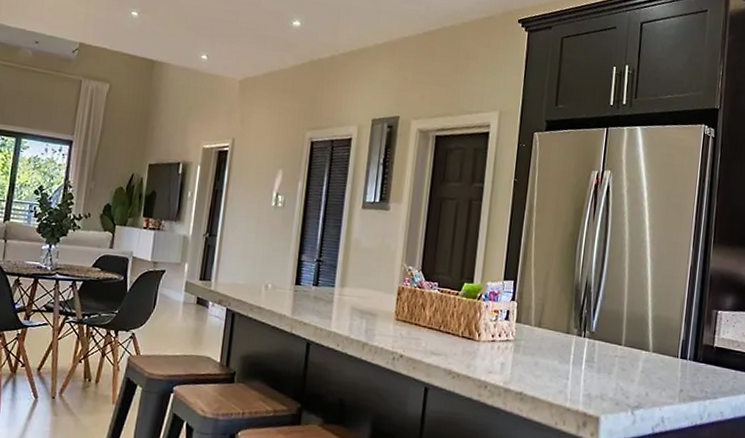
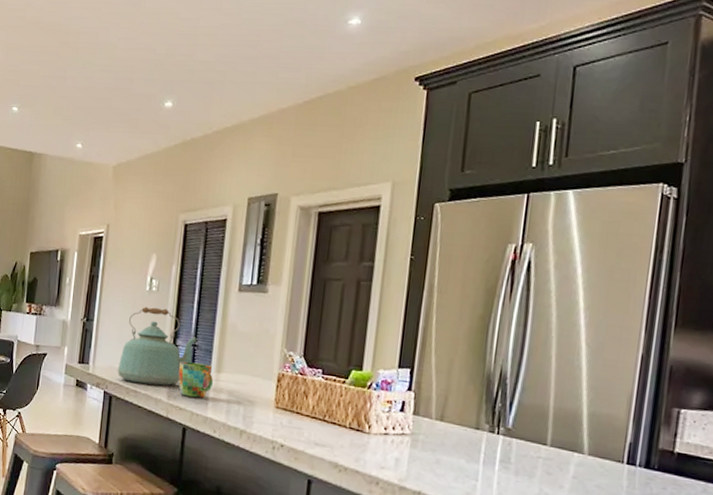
kettle: none [240,222,322,302] -> present [117,306,198,386]
mug: none [303,276,338,313] -> present [178,361,214,398]

